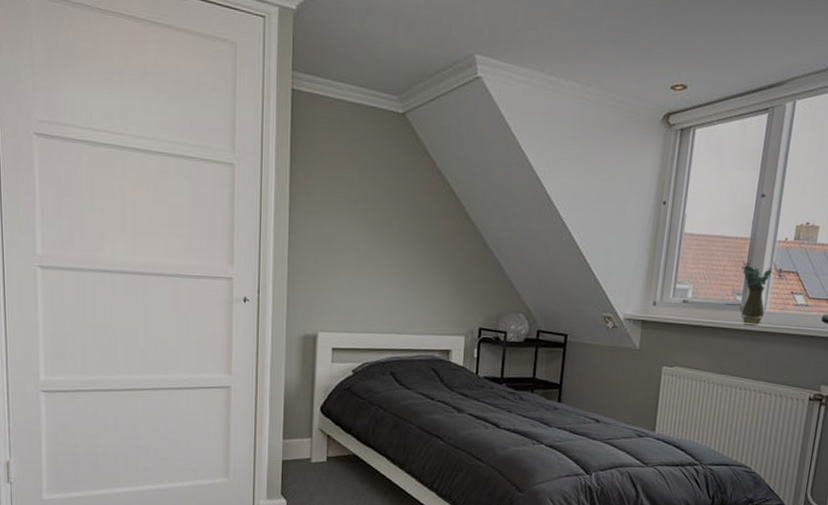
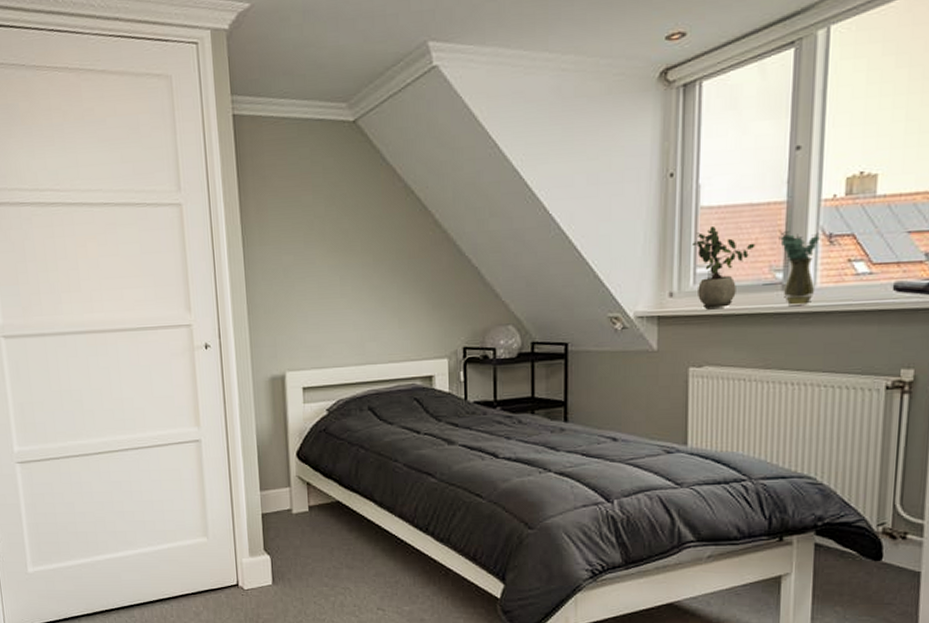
potted plant: none [674,250,724,320] -> present [691,225,755,310]

